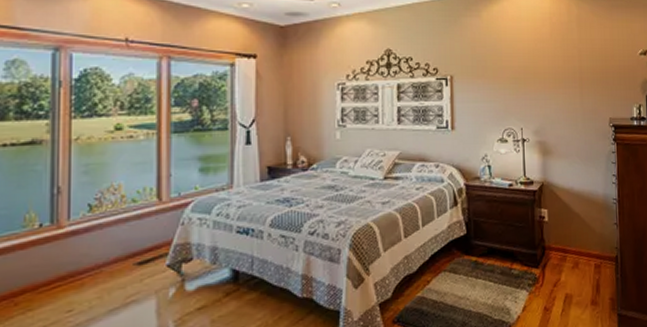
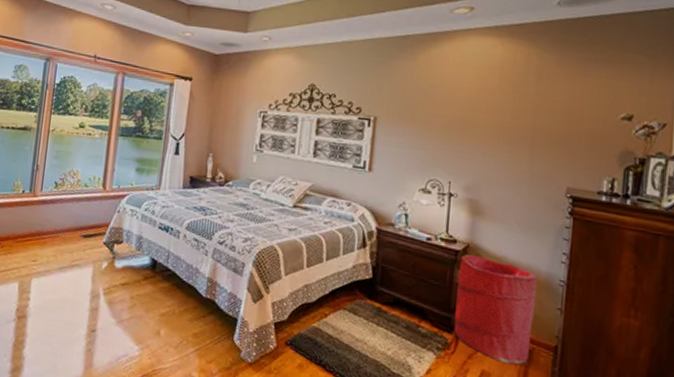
laundry hamper: none [538,191,599,282] -> present [454,254,537,365]

